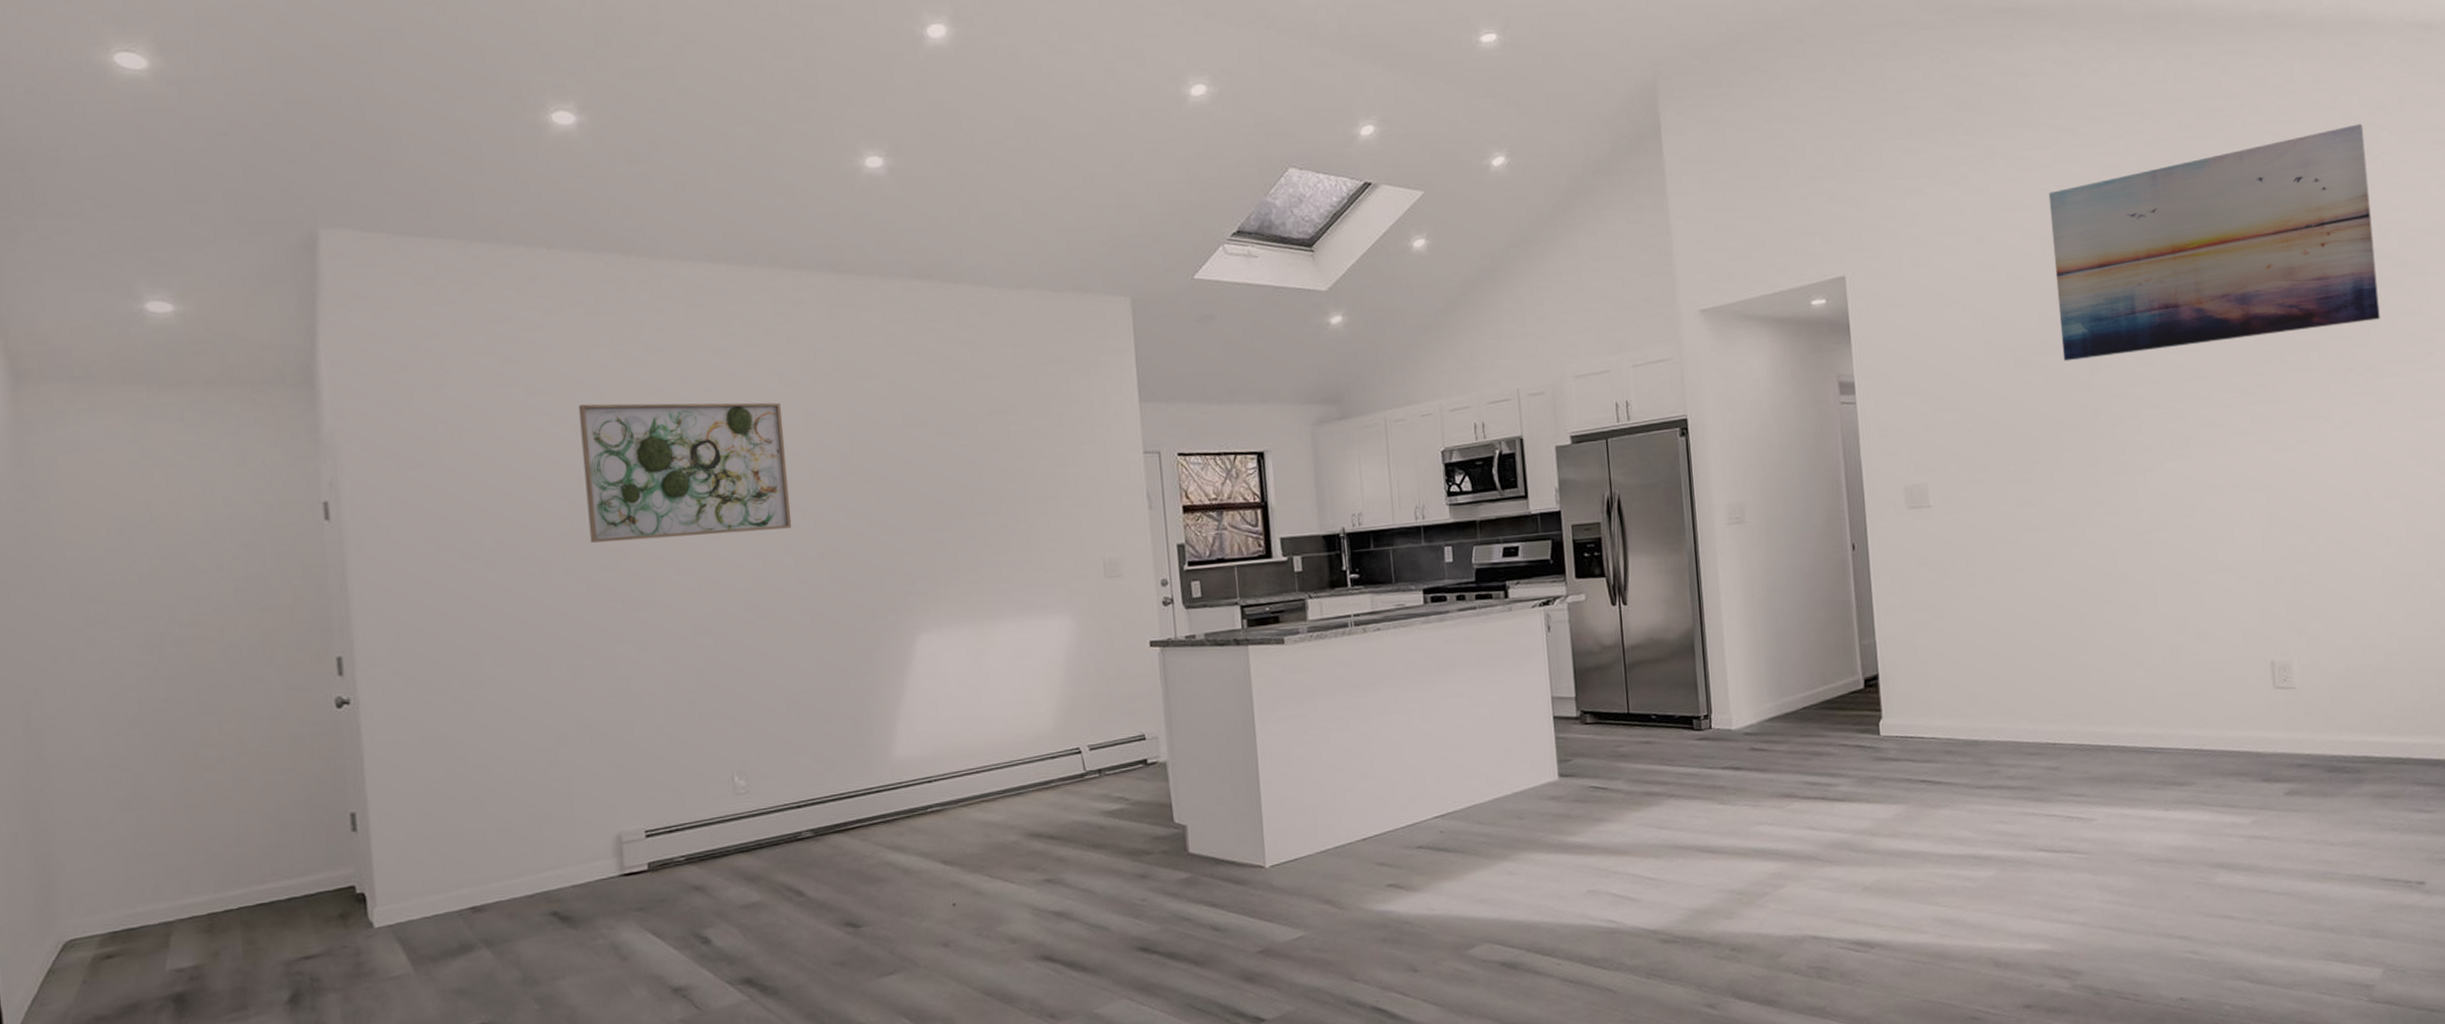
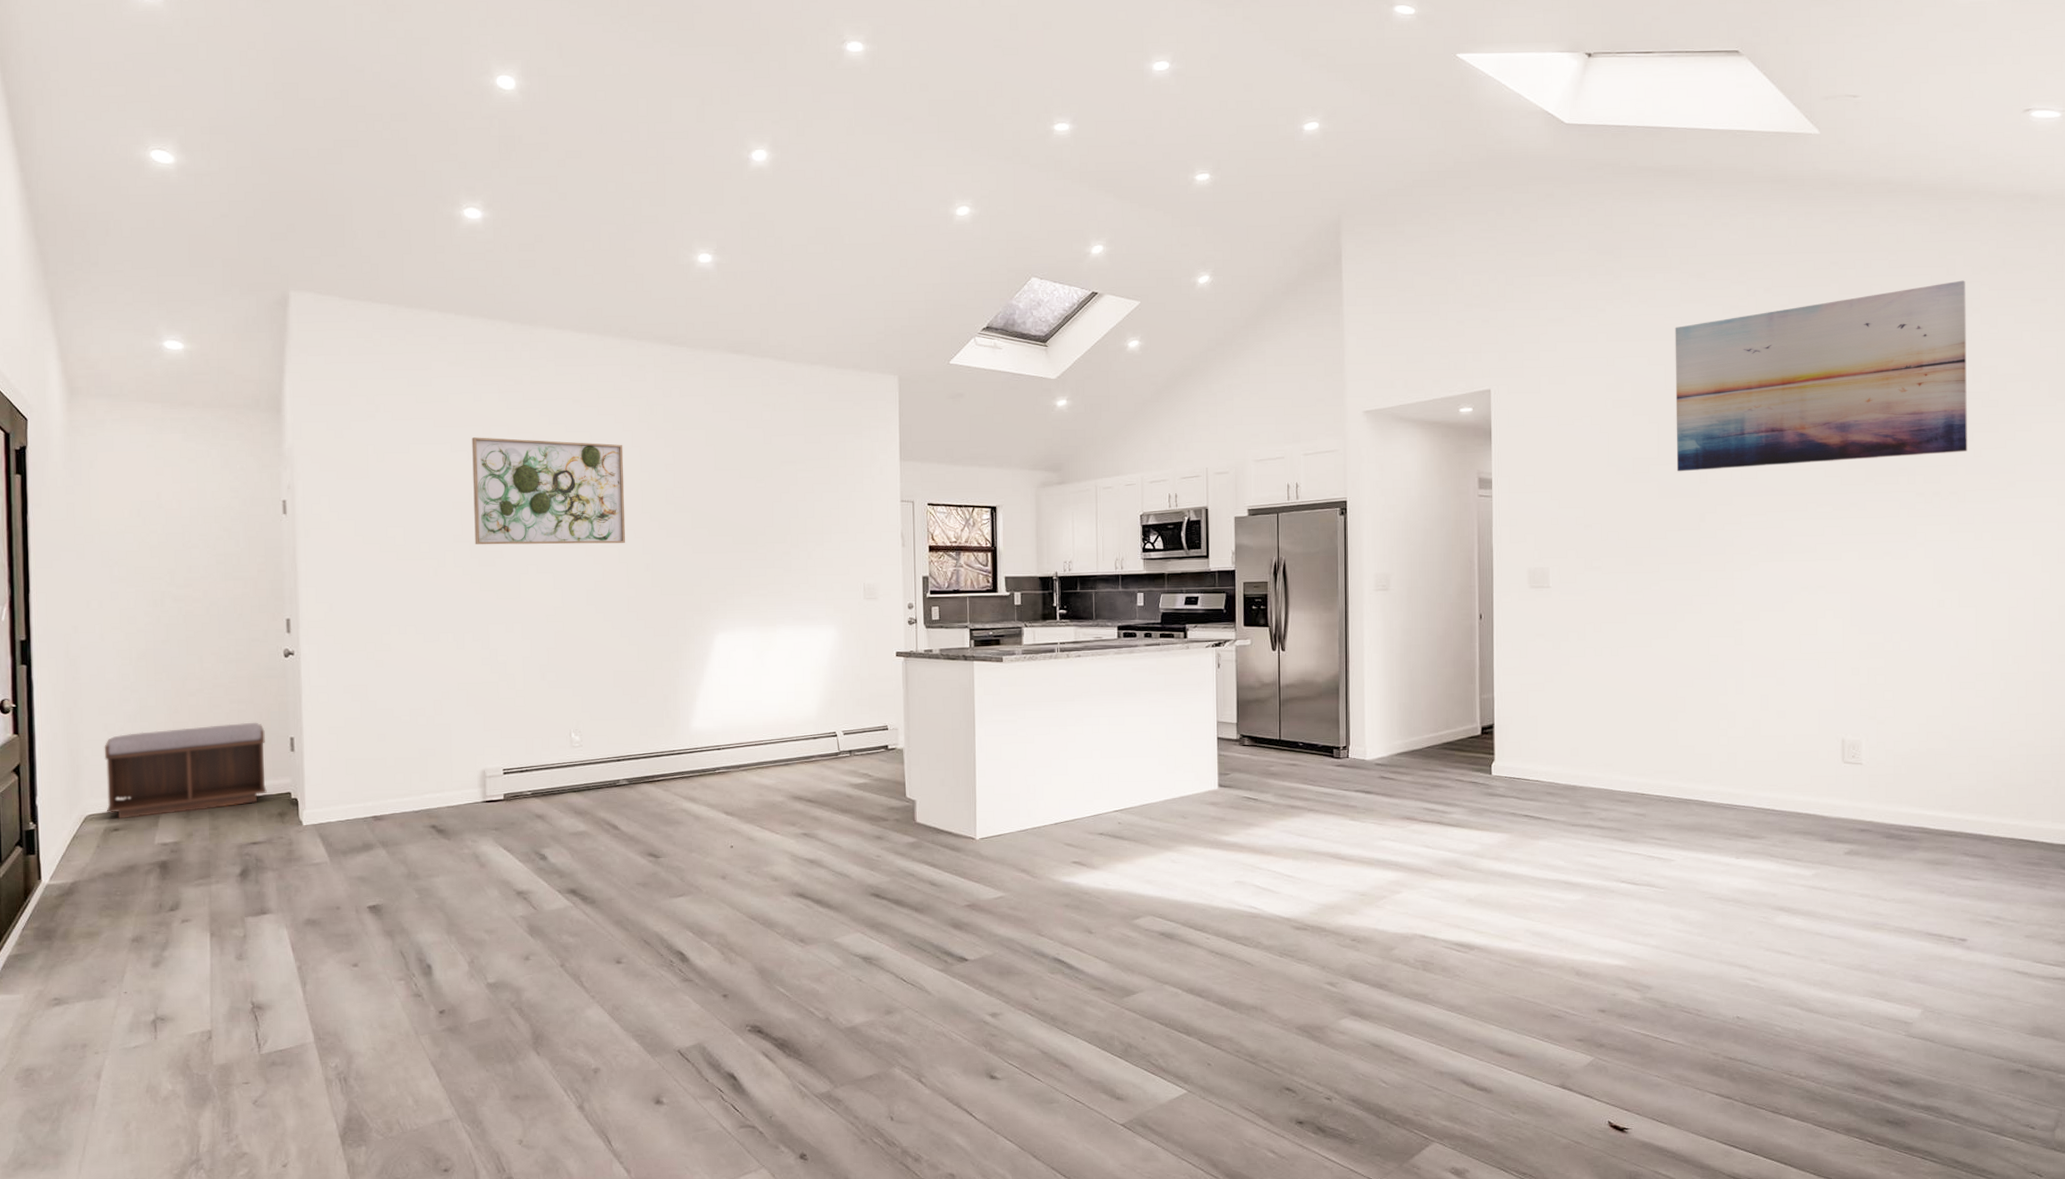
bench: none [86,796,321,942] -> present [104,722,267,819]

